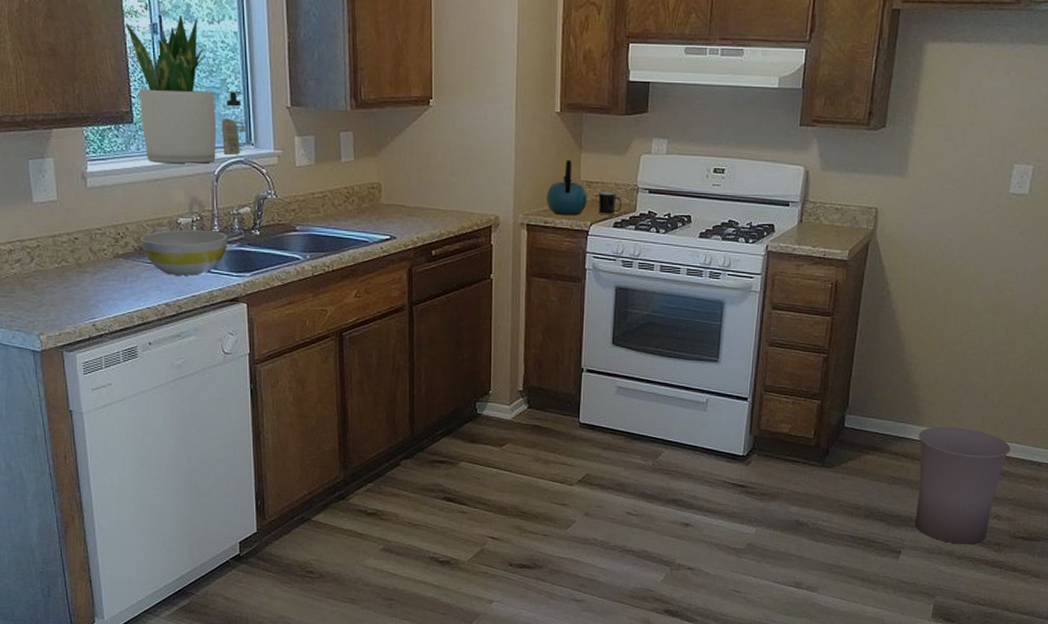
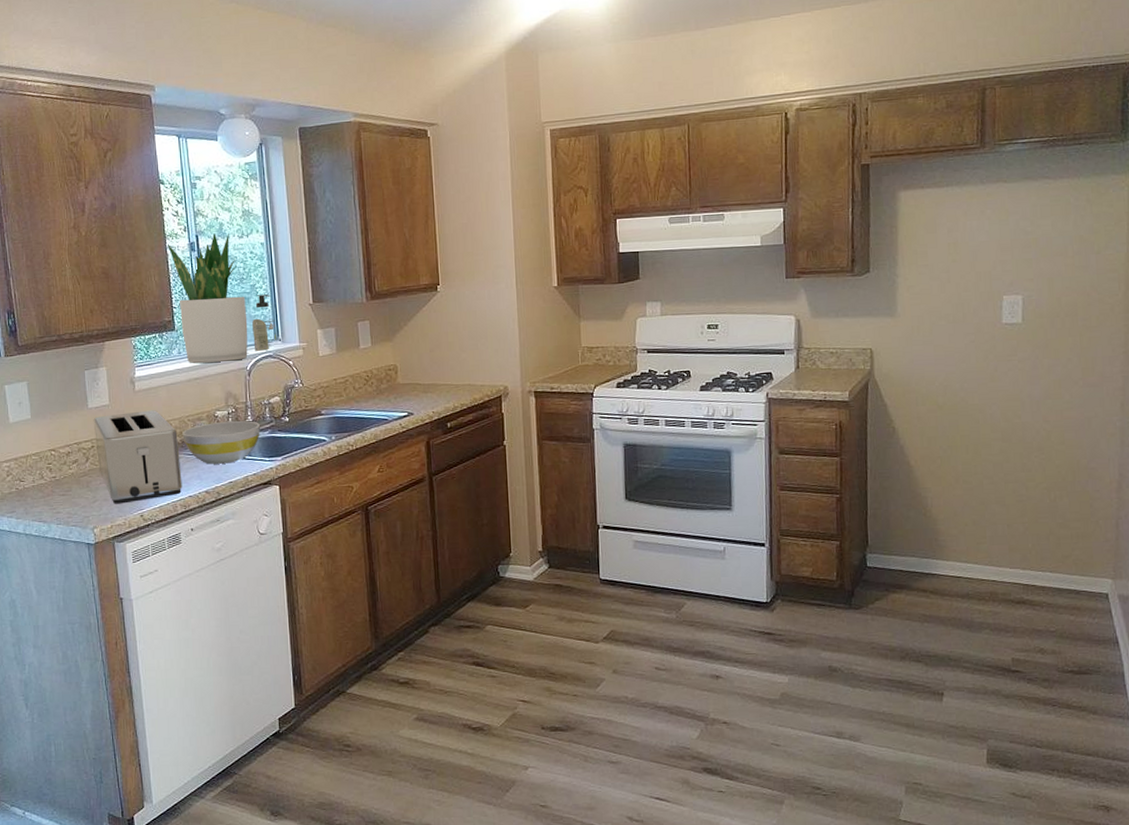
toaster: none [38,210,140,311] -> present [93,410,183,504]
kettle: present [546,159,587,216] -> none [551,328,590,381]
mug: present [598,191,621,216] -> none [599,355,622,378]
waste bin: present [914,426,1011,544] -> none [944,559,1045,682]

